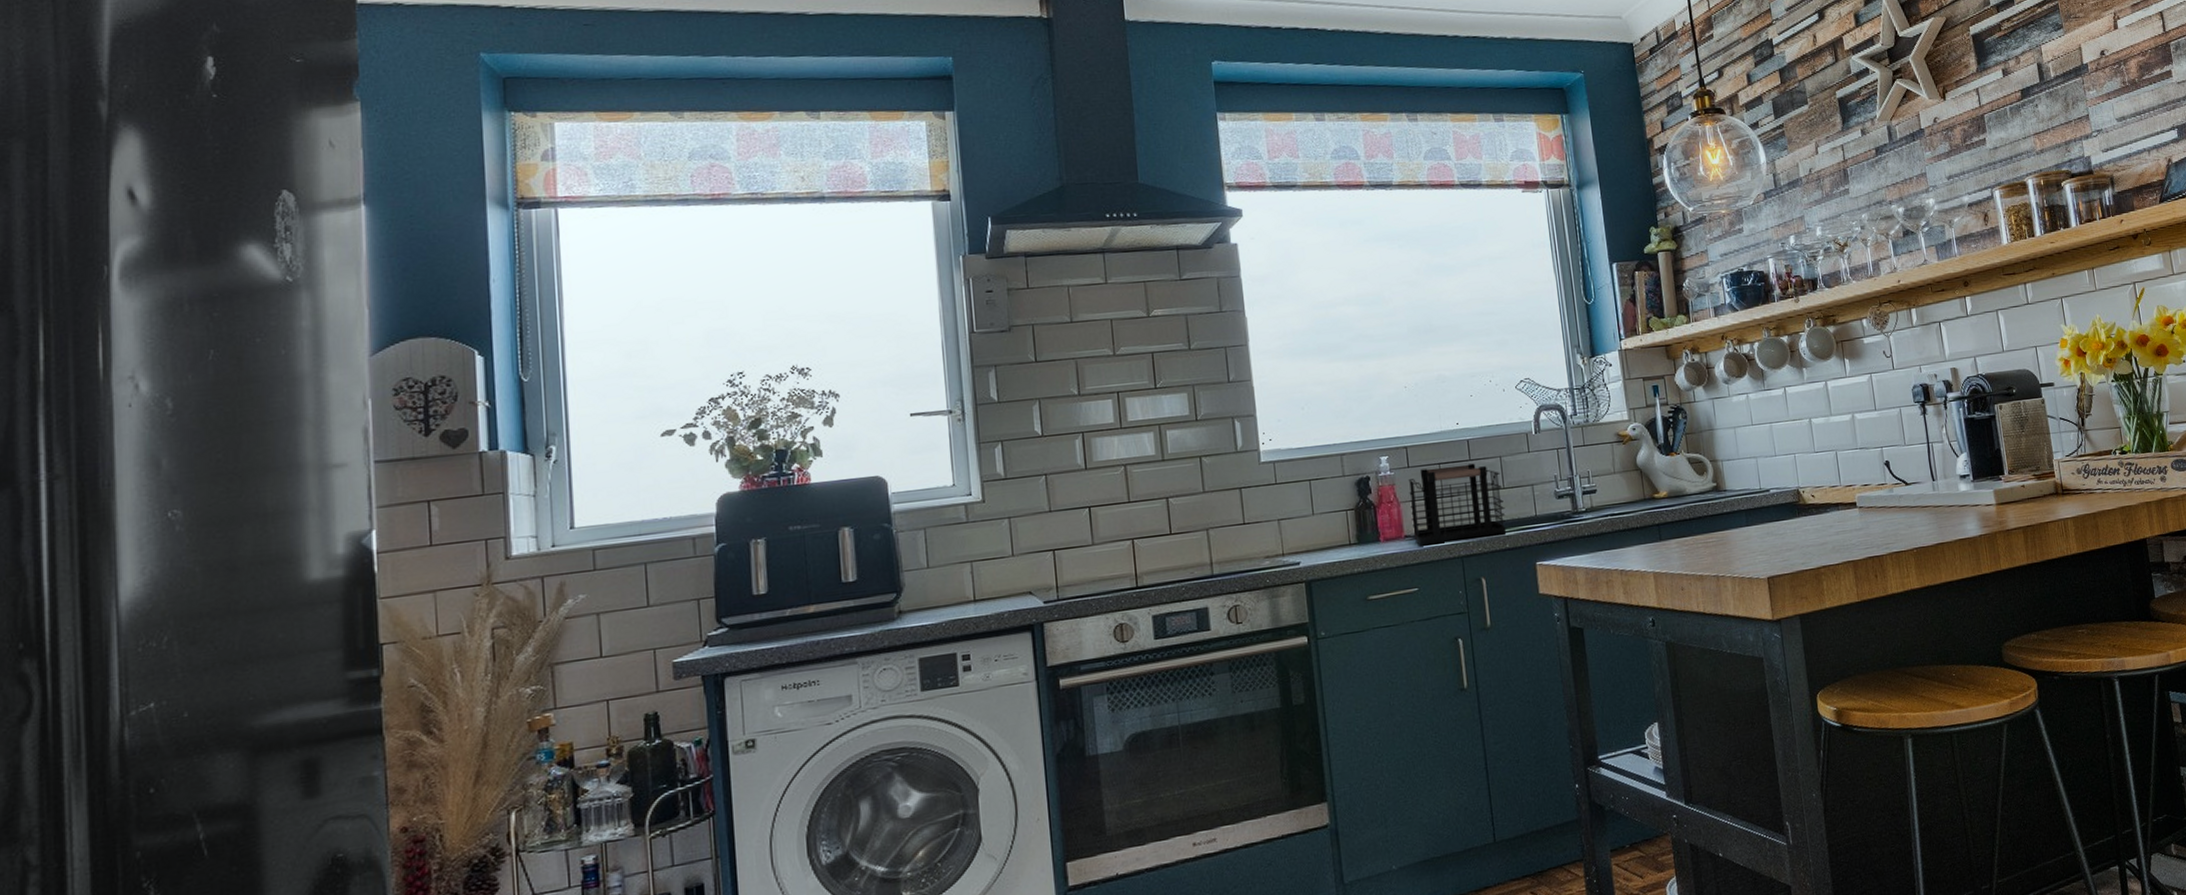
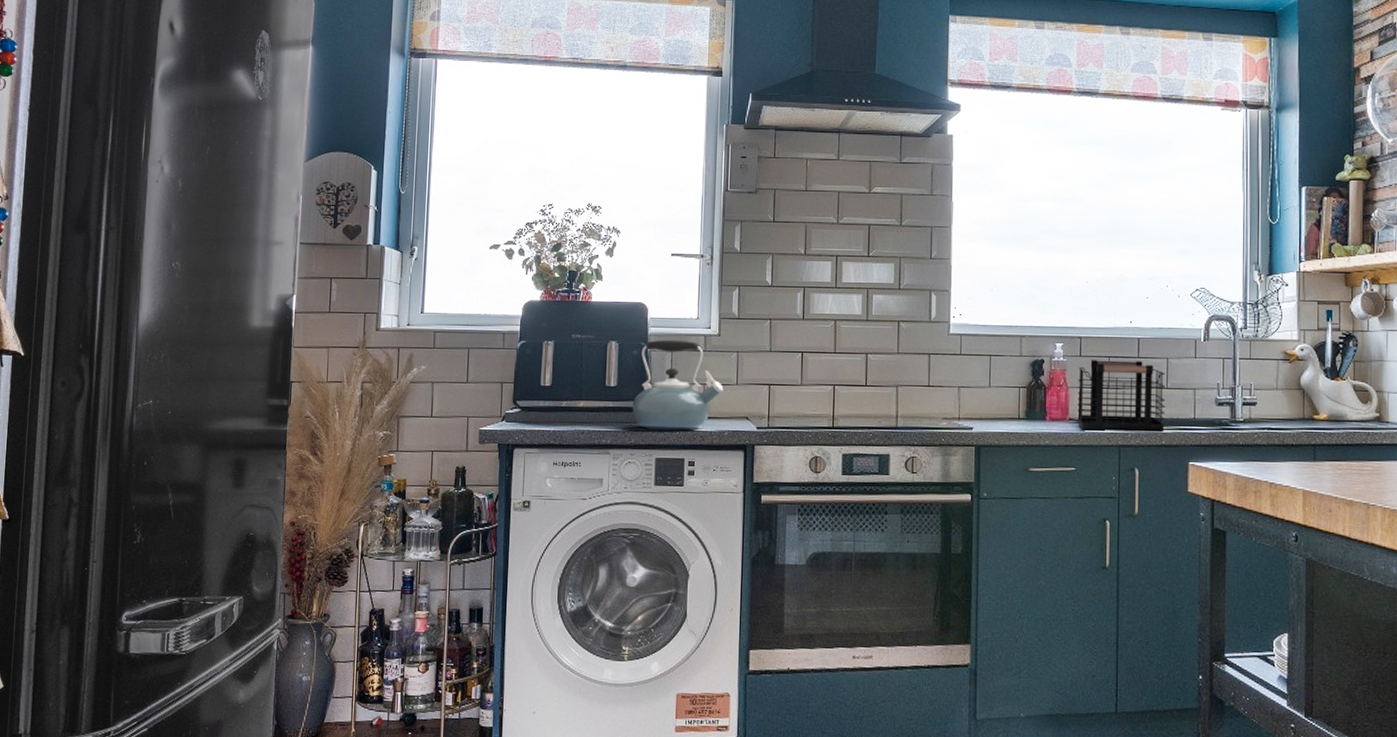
kettle: none [880,513,997,626] -> present [632,339,724,431]

